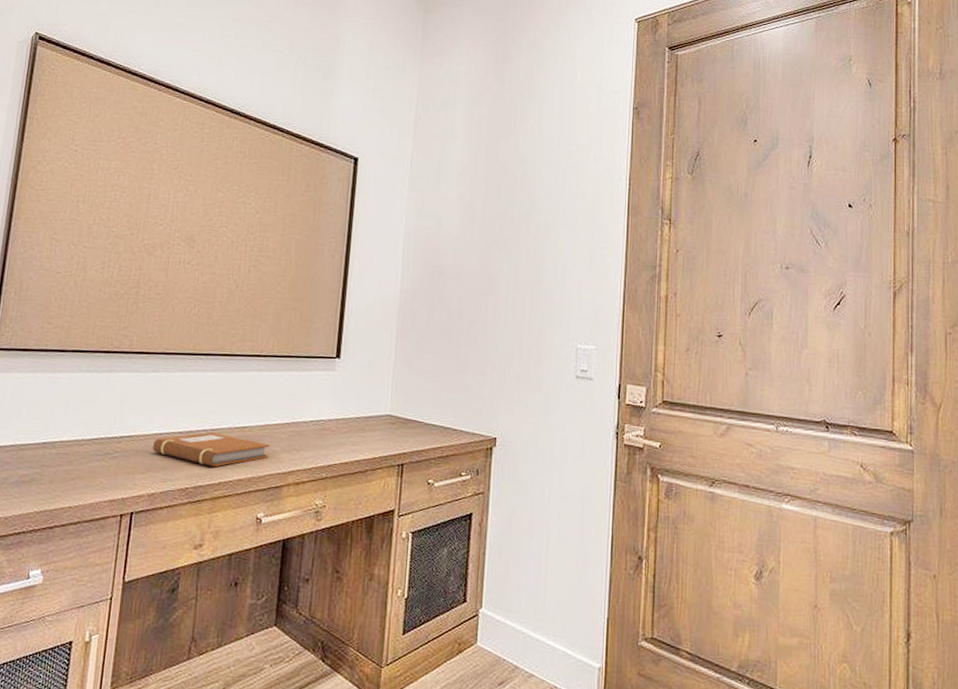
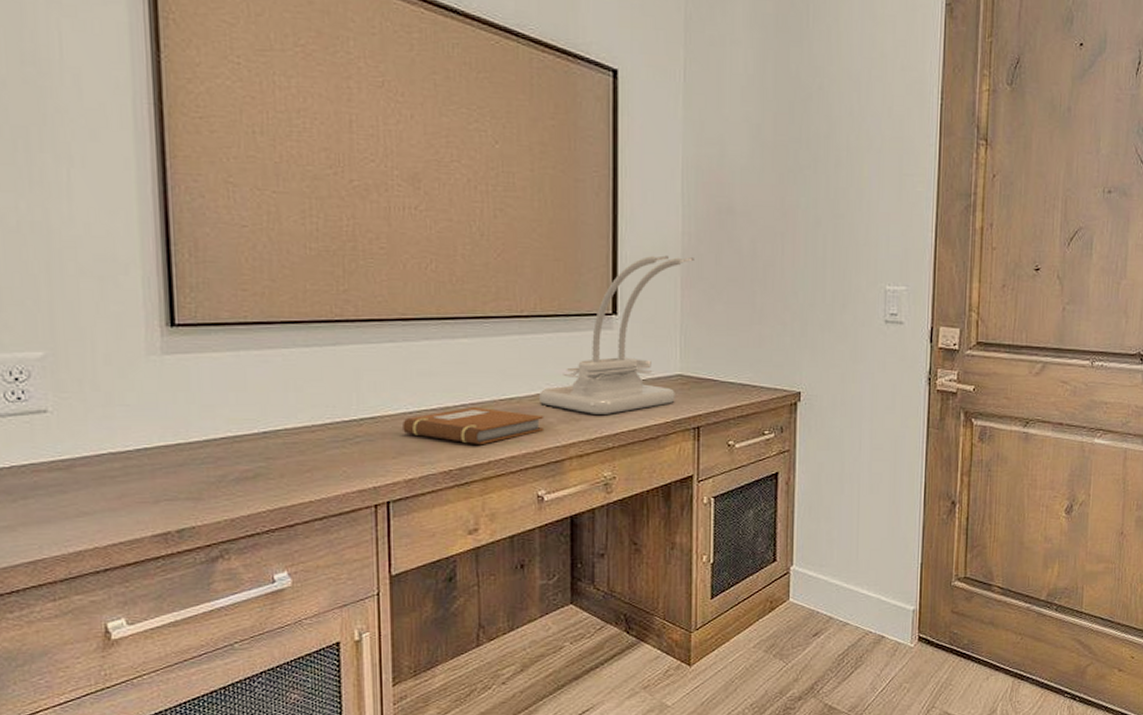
desk lamp: none [268,308,409,447] -> present [539,255,694,414]

